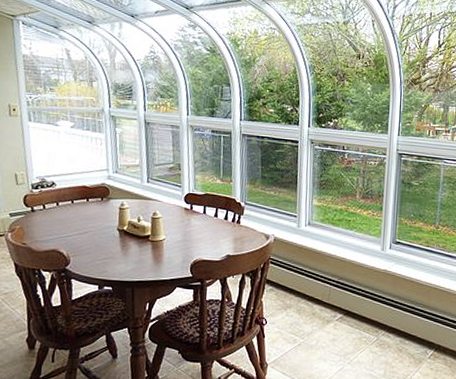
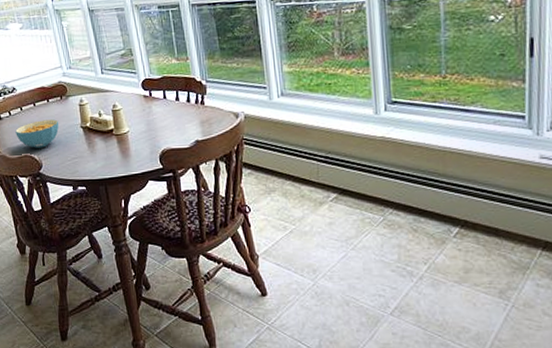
cereal bowl: none [46,218,96,245] -> present [15,119,59,148]

